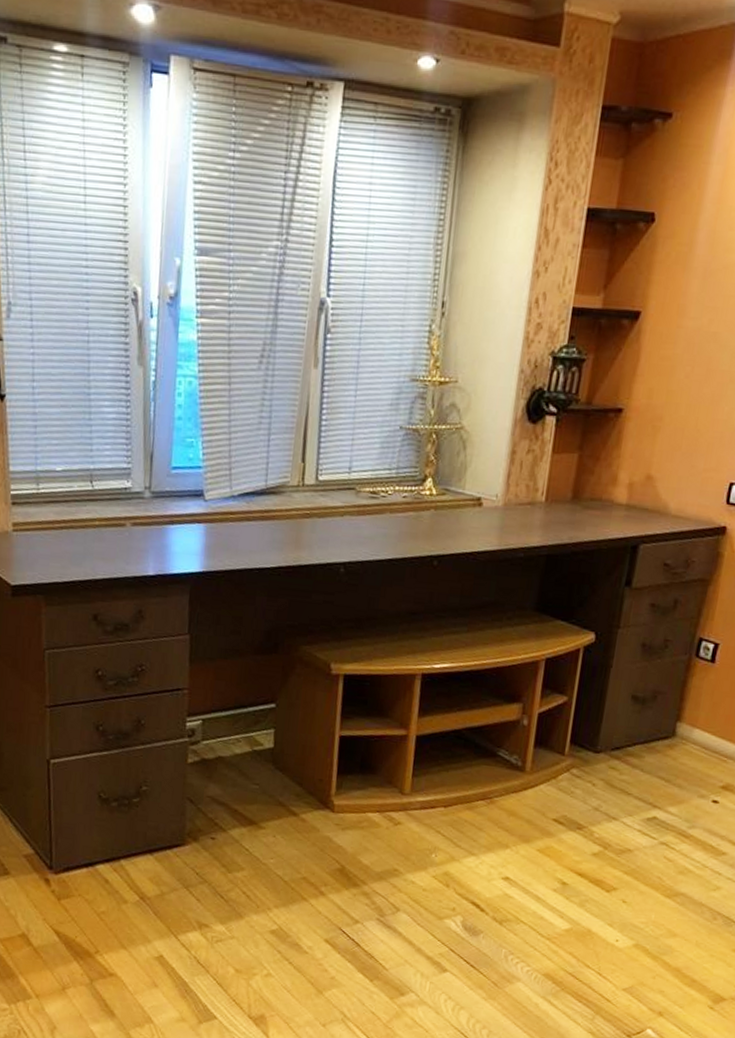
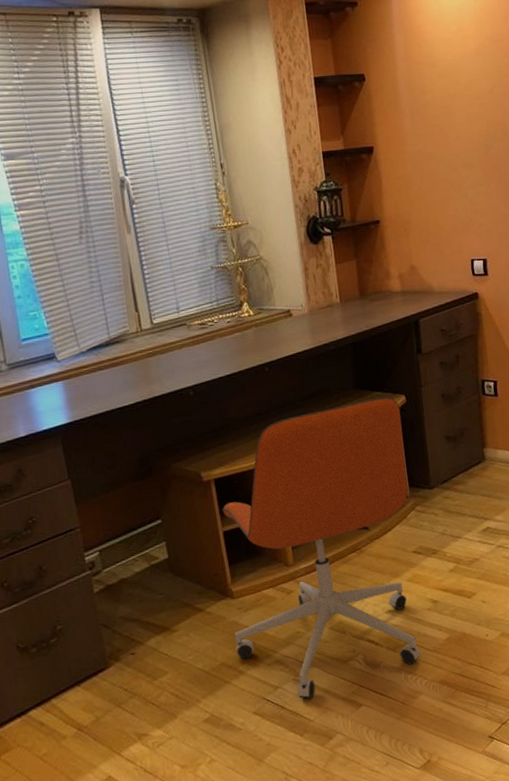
office chair: none [322,625,585,946] -> present [222,397,421,699]

